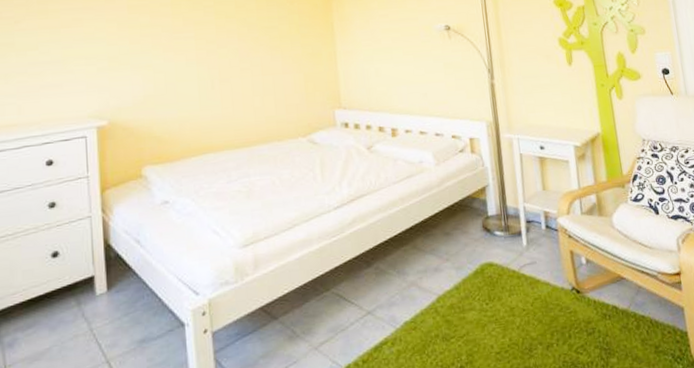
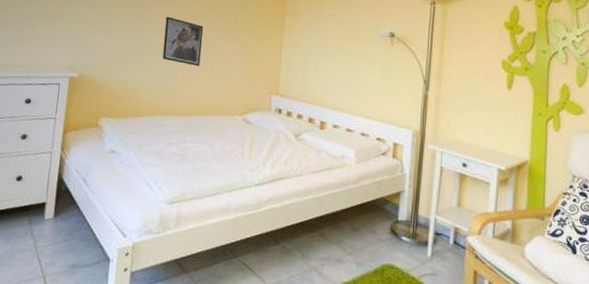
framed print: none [200,41,249,92] -> present [162,16,204,66]

